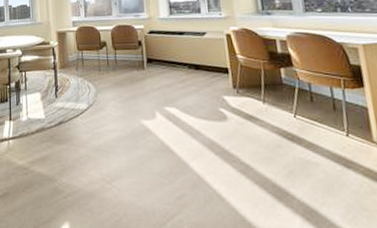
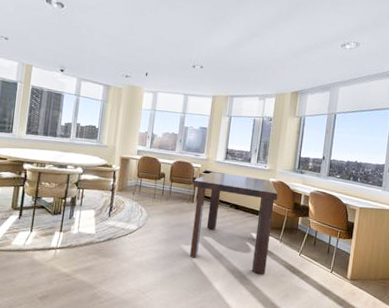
dining table: none [139,28,254,147] -> present [190,172,278,275]

